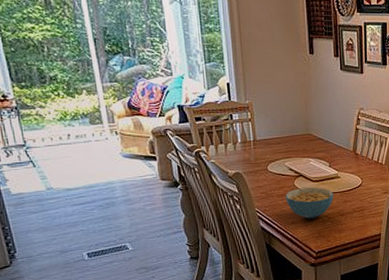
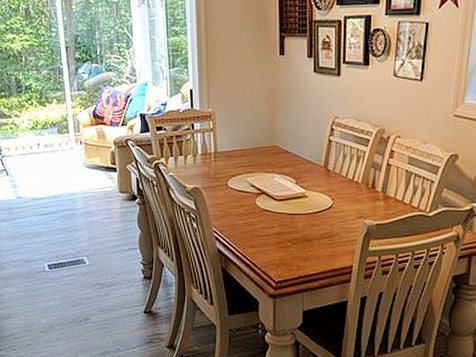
cereal bowl: present [285,187,333,219] -> none [245,207,299,243]

